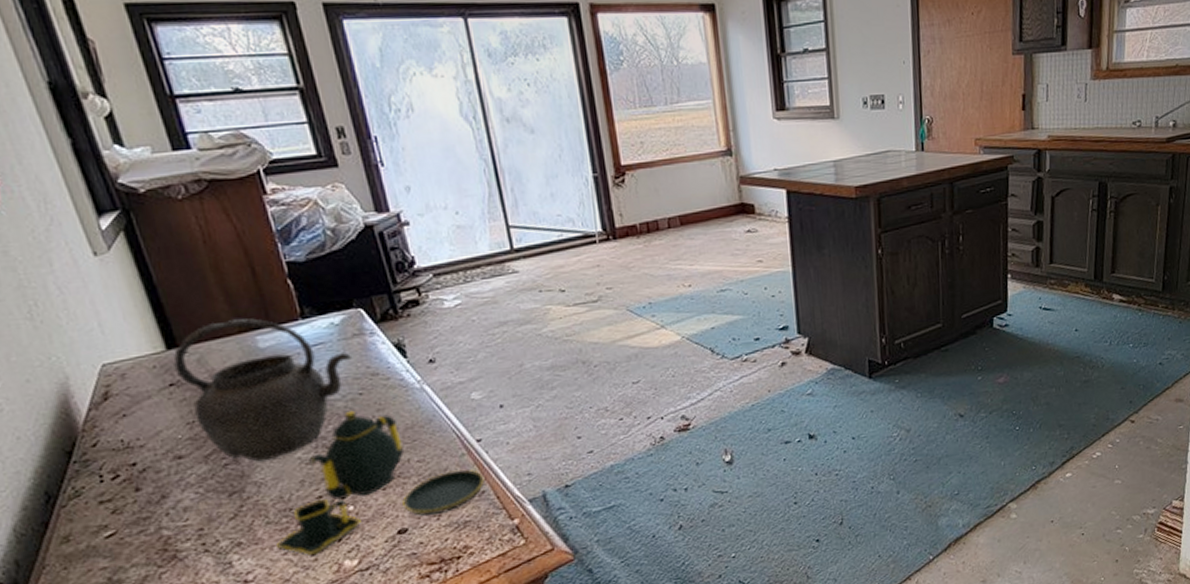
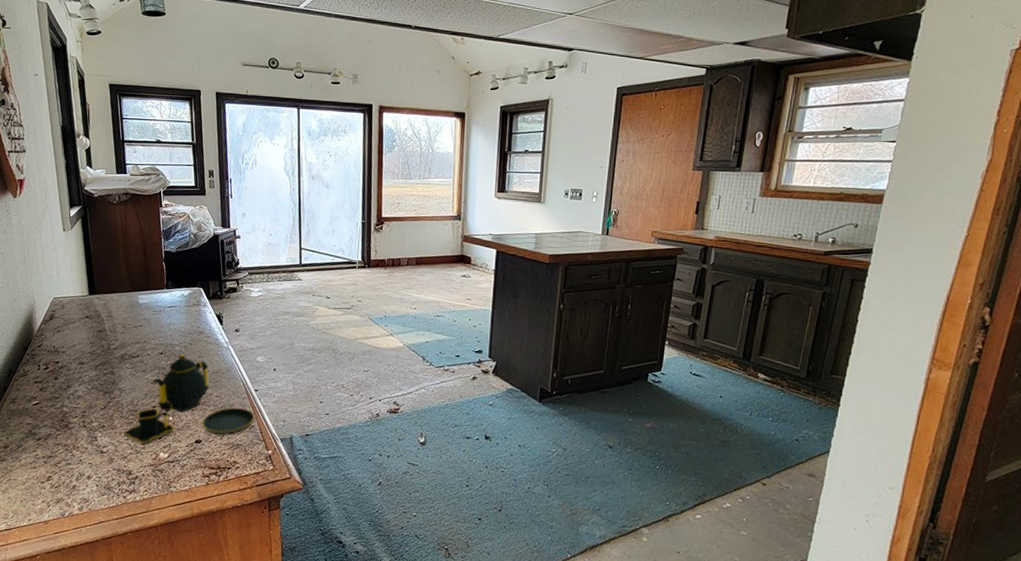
kettle: present [173,318,353,462] -> none [91,283,191,376]

